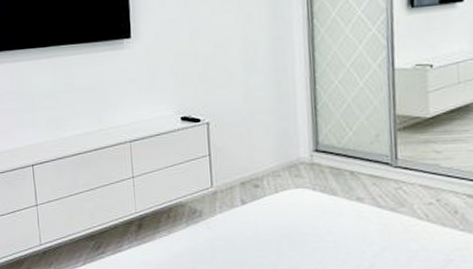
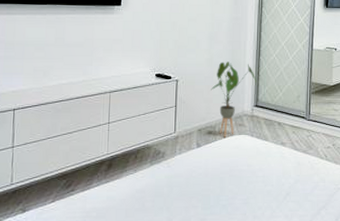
house plant: none [252,95,314,192] -> present [211,62,256,138]

